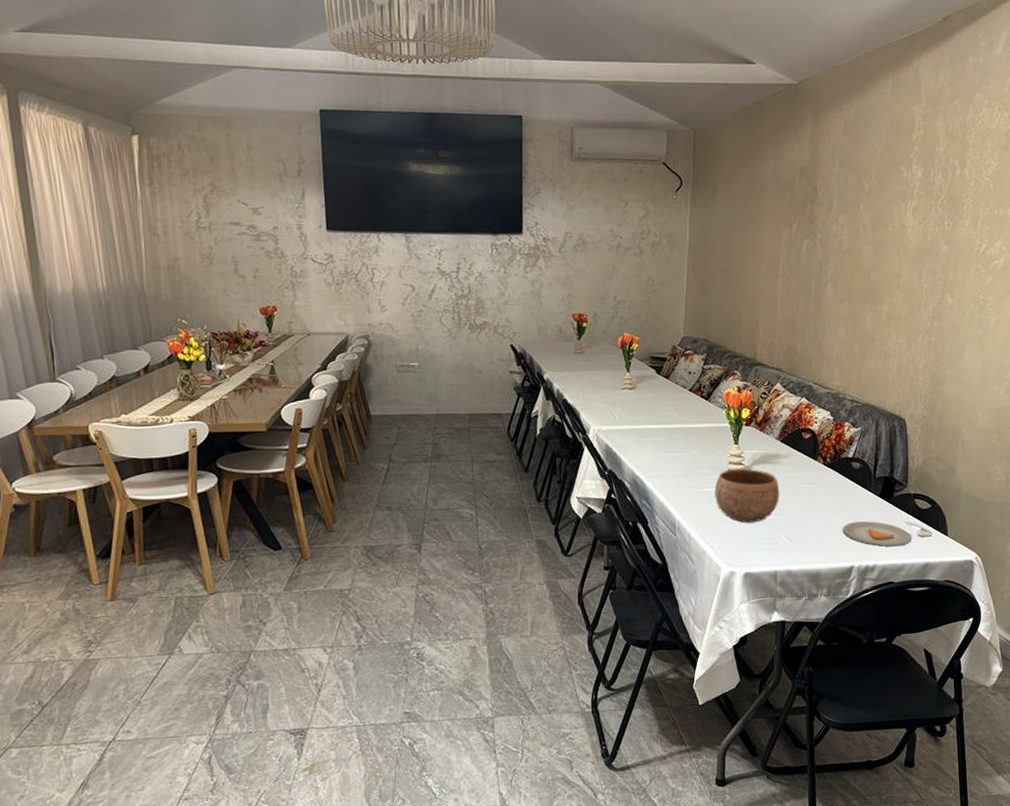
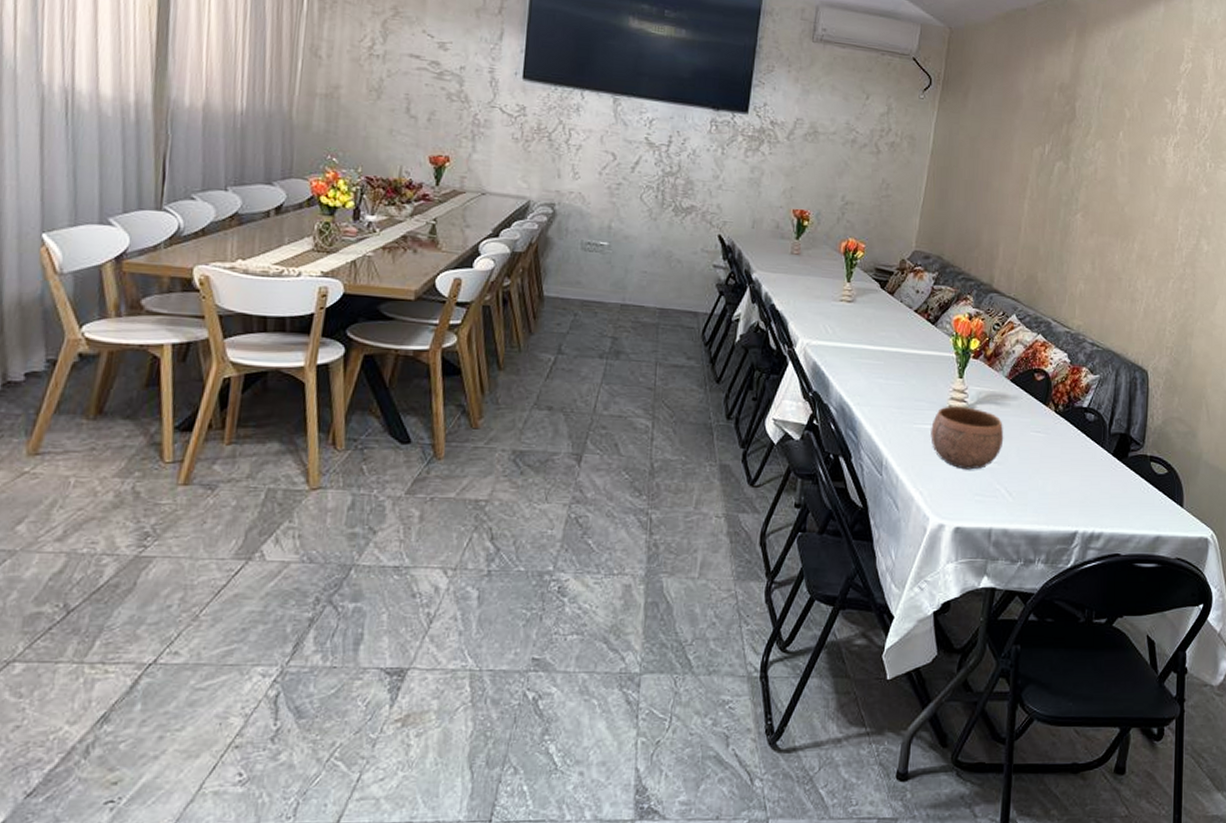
dinner plate: present [843,521,933,547] -> none [1069,480,1167,514]

